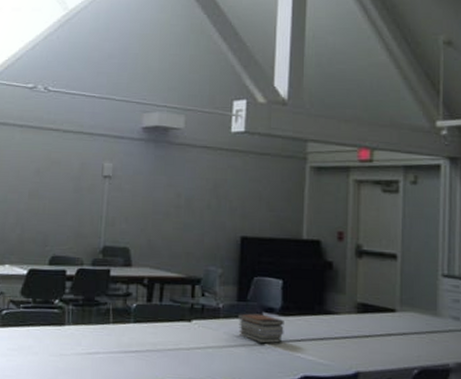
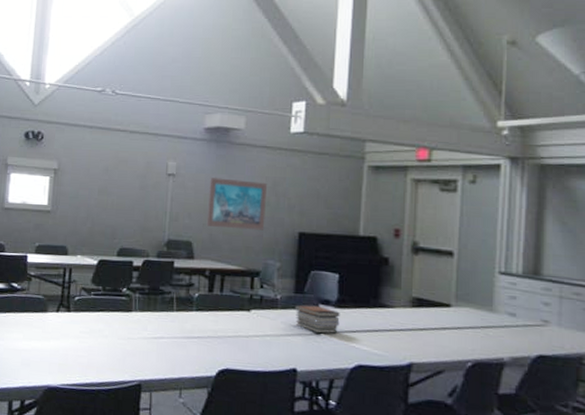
wall art: none [144,179,209,235] -> present [206,178,268,231]

